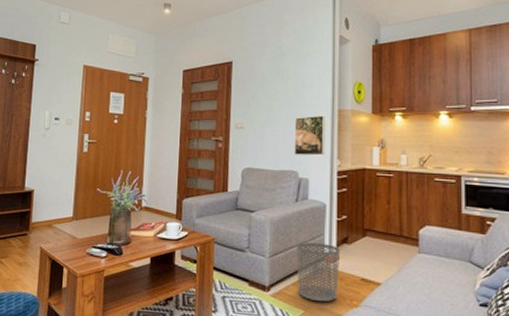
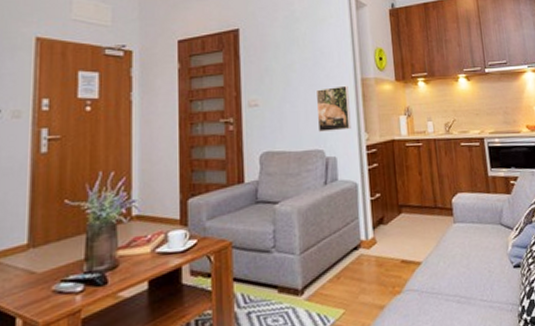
waste bin: present [296,243,340,302] -> none [330,228,379,296]

